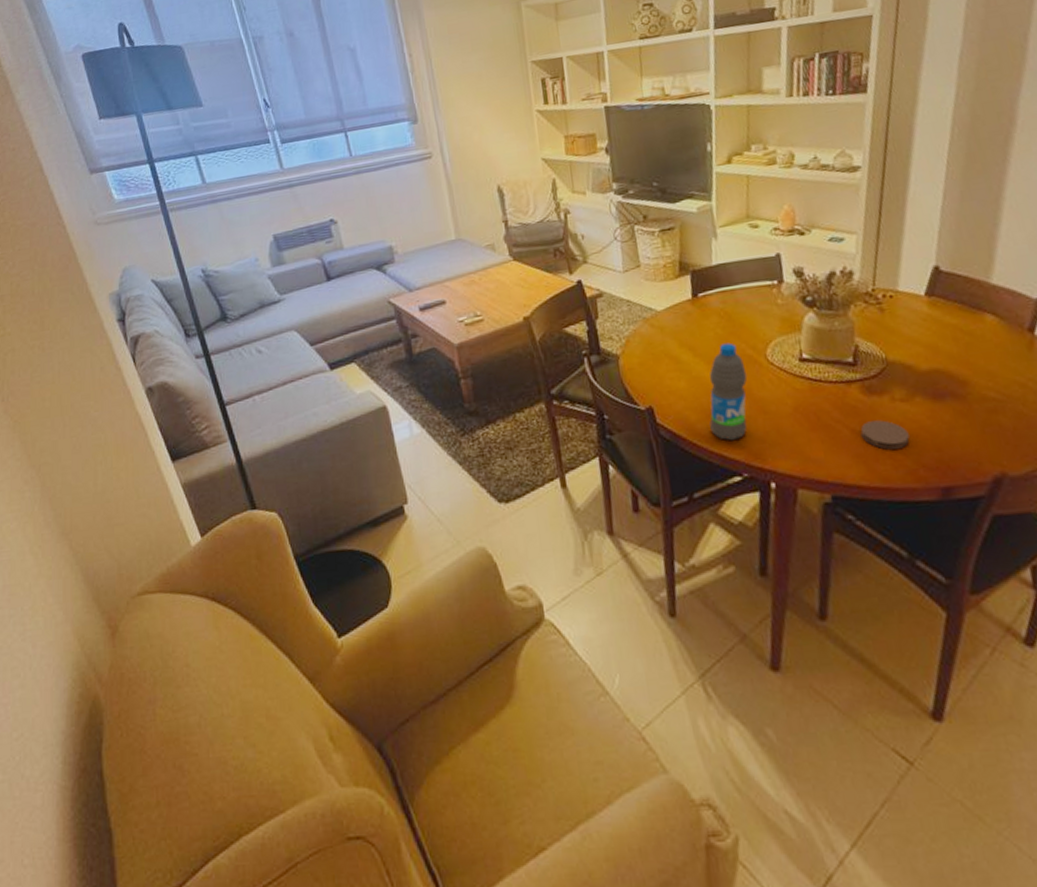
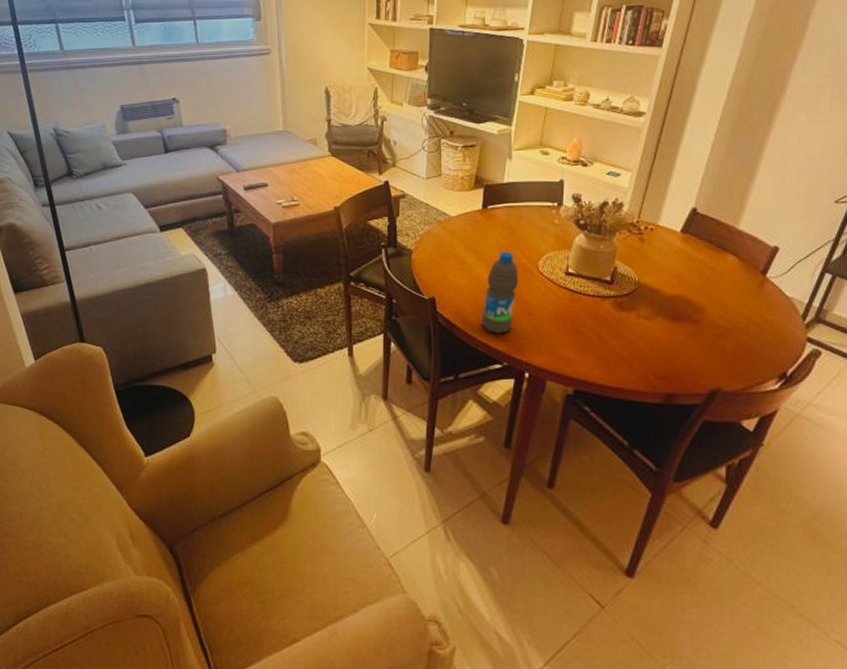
coaster: present [860,420,910,450] -> none [606,332,646,357]

